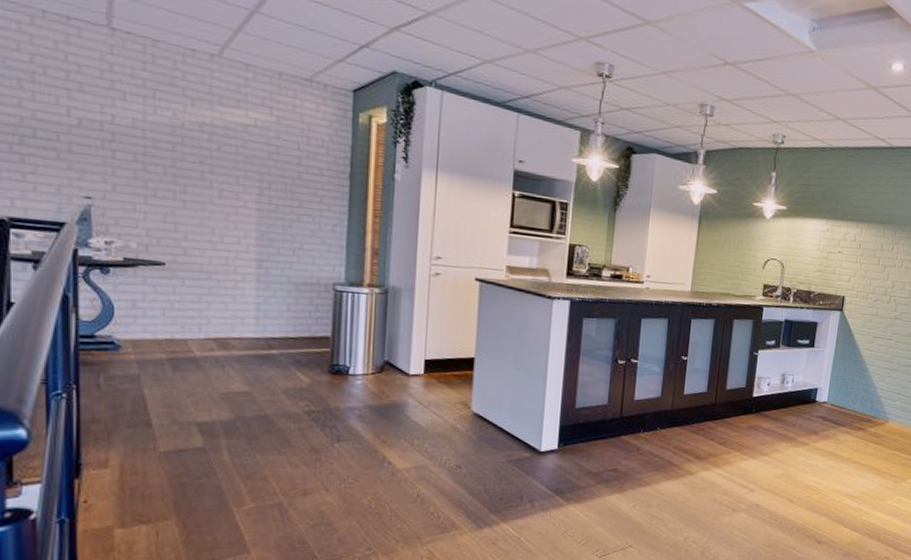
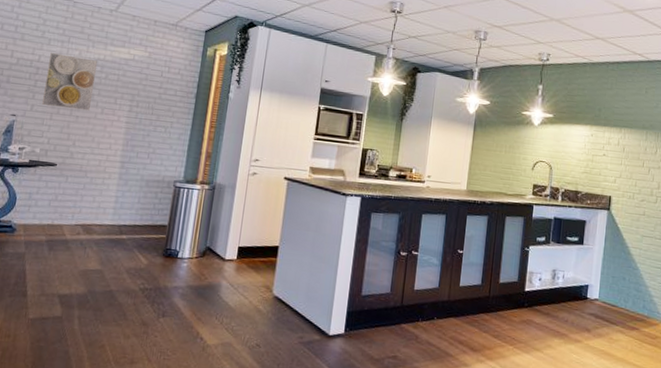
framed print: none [129,112,202,194] -> present [42,53,97,111]

